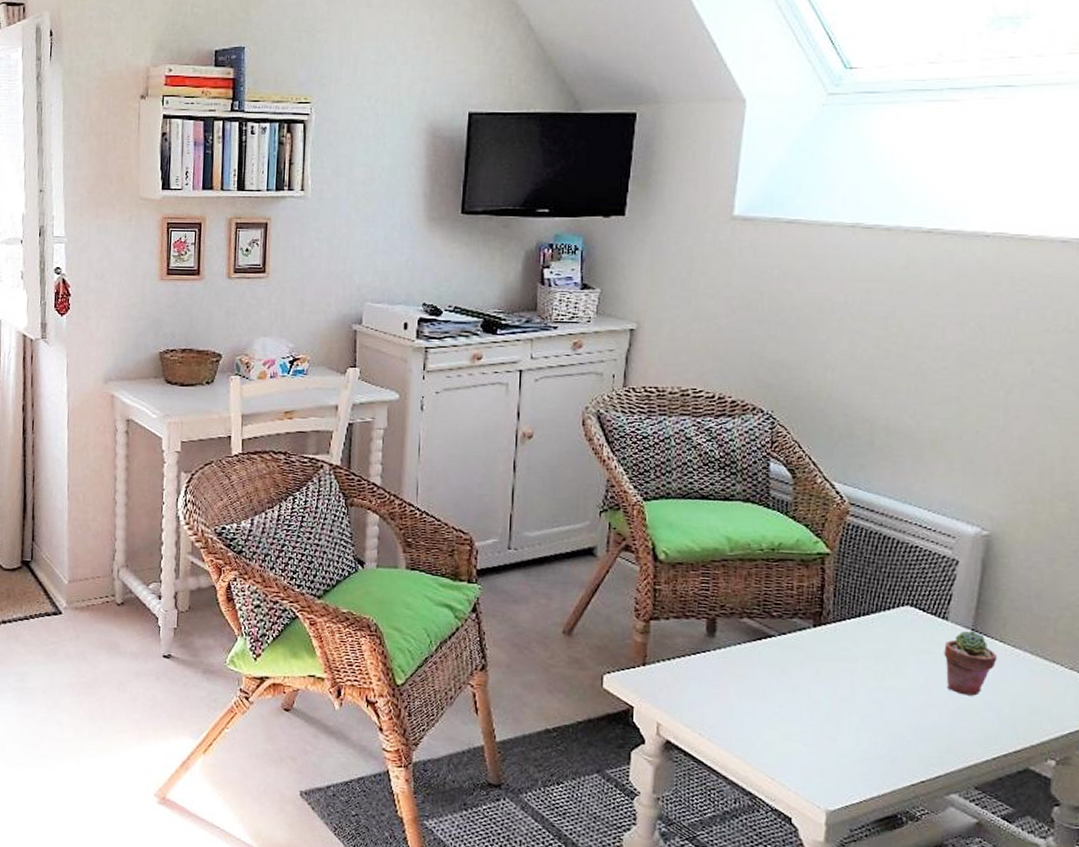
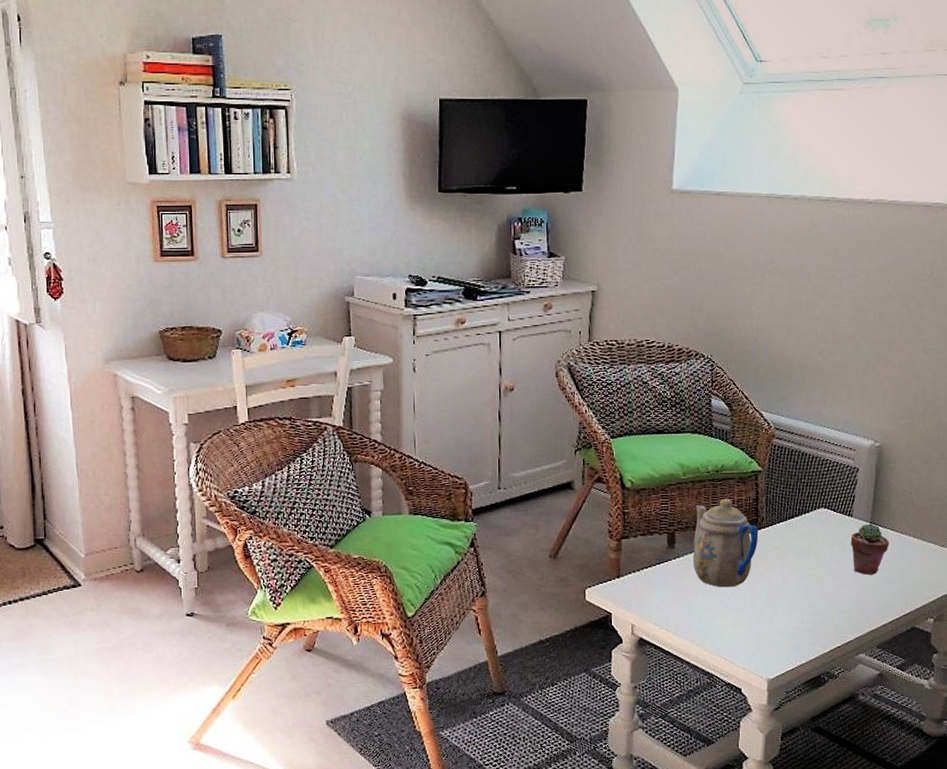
teapot: none [737,583,823,692] -> present [693,499,758,588]

